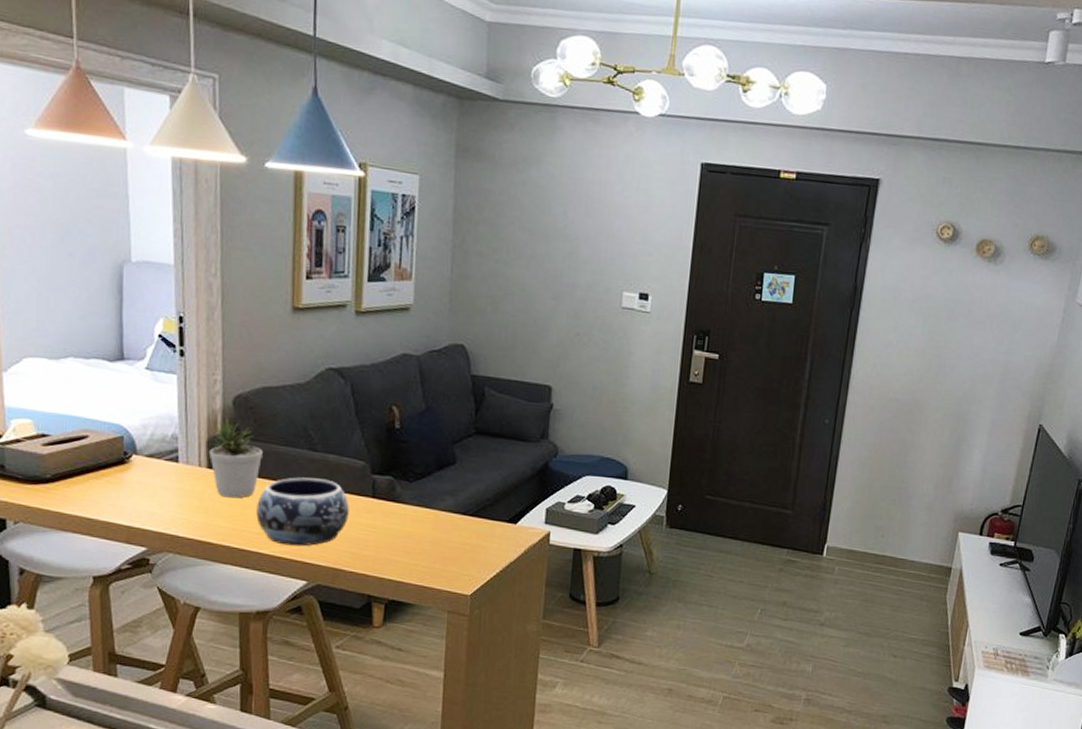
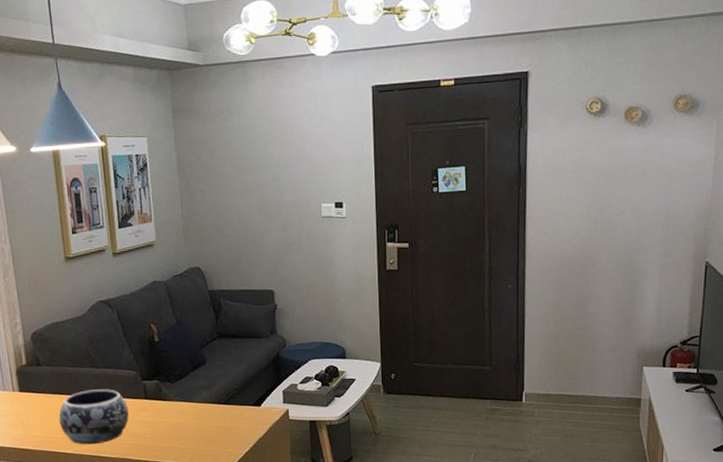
potted plant: present [208,417,263,498] -> none [18,350,58,413]

